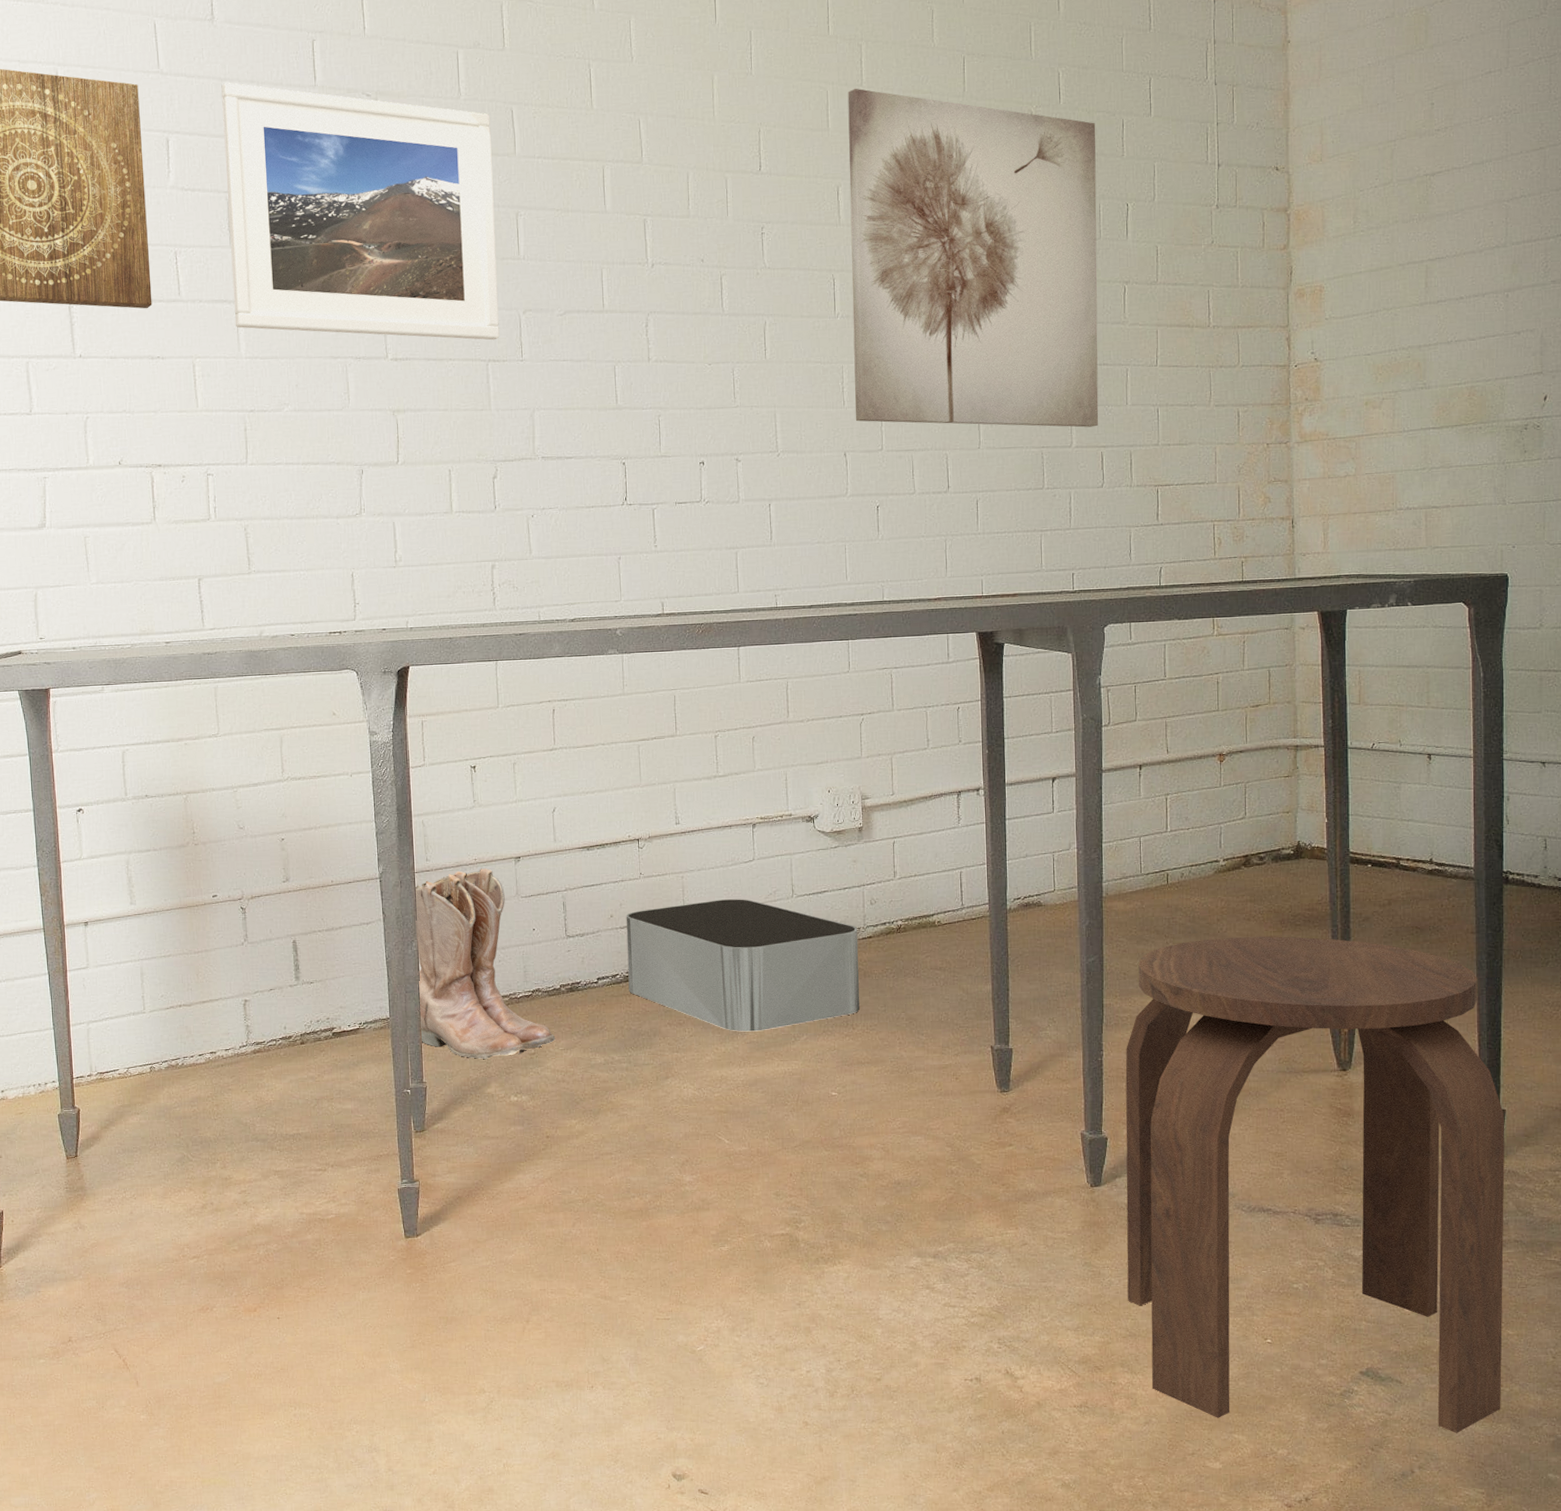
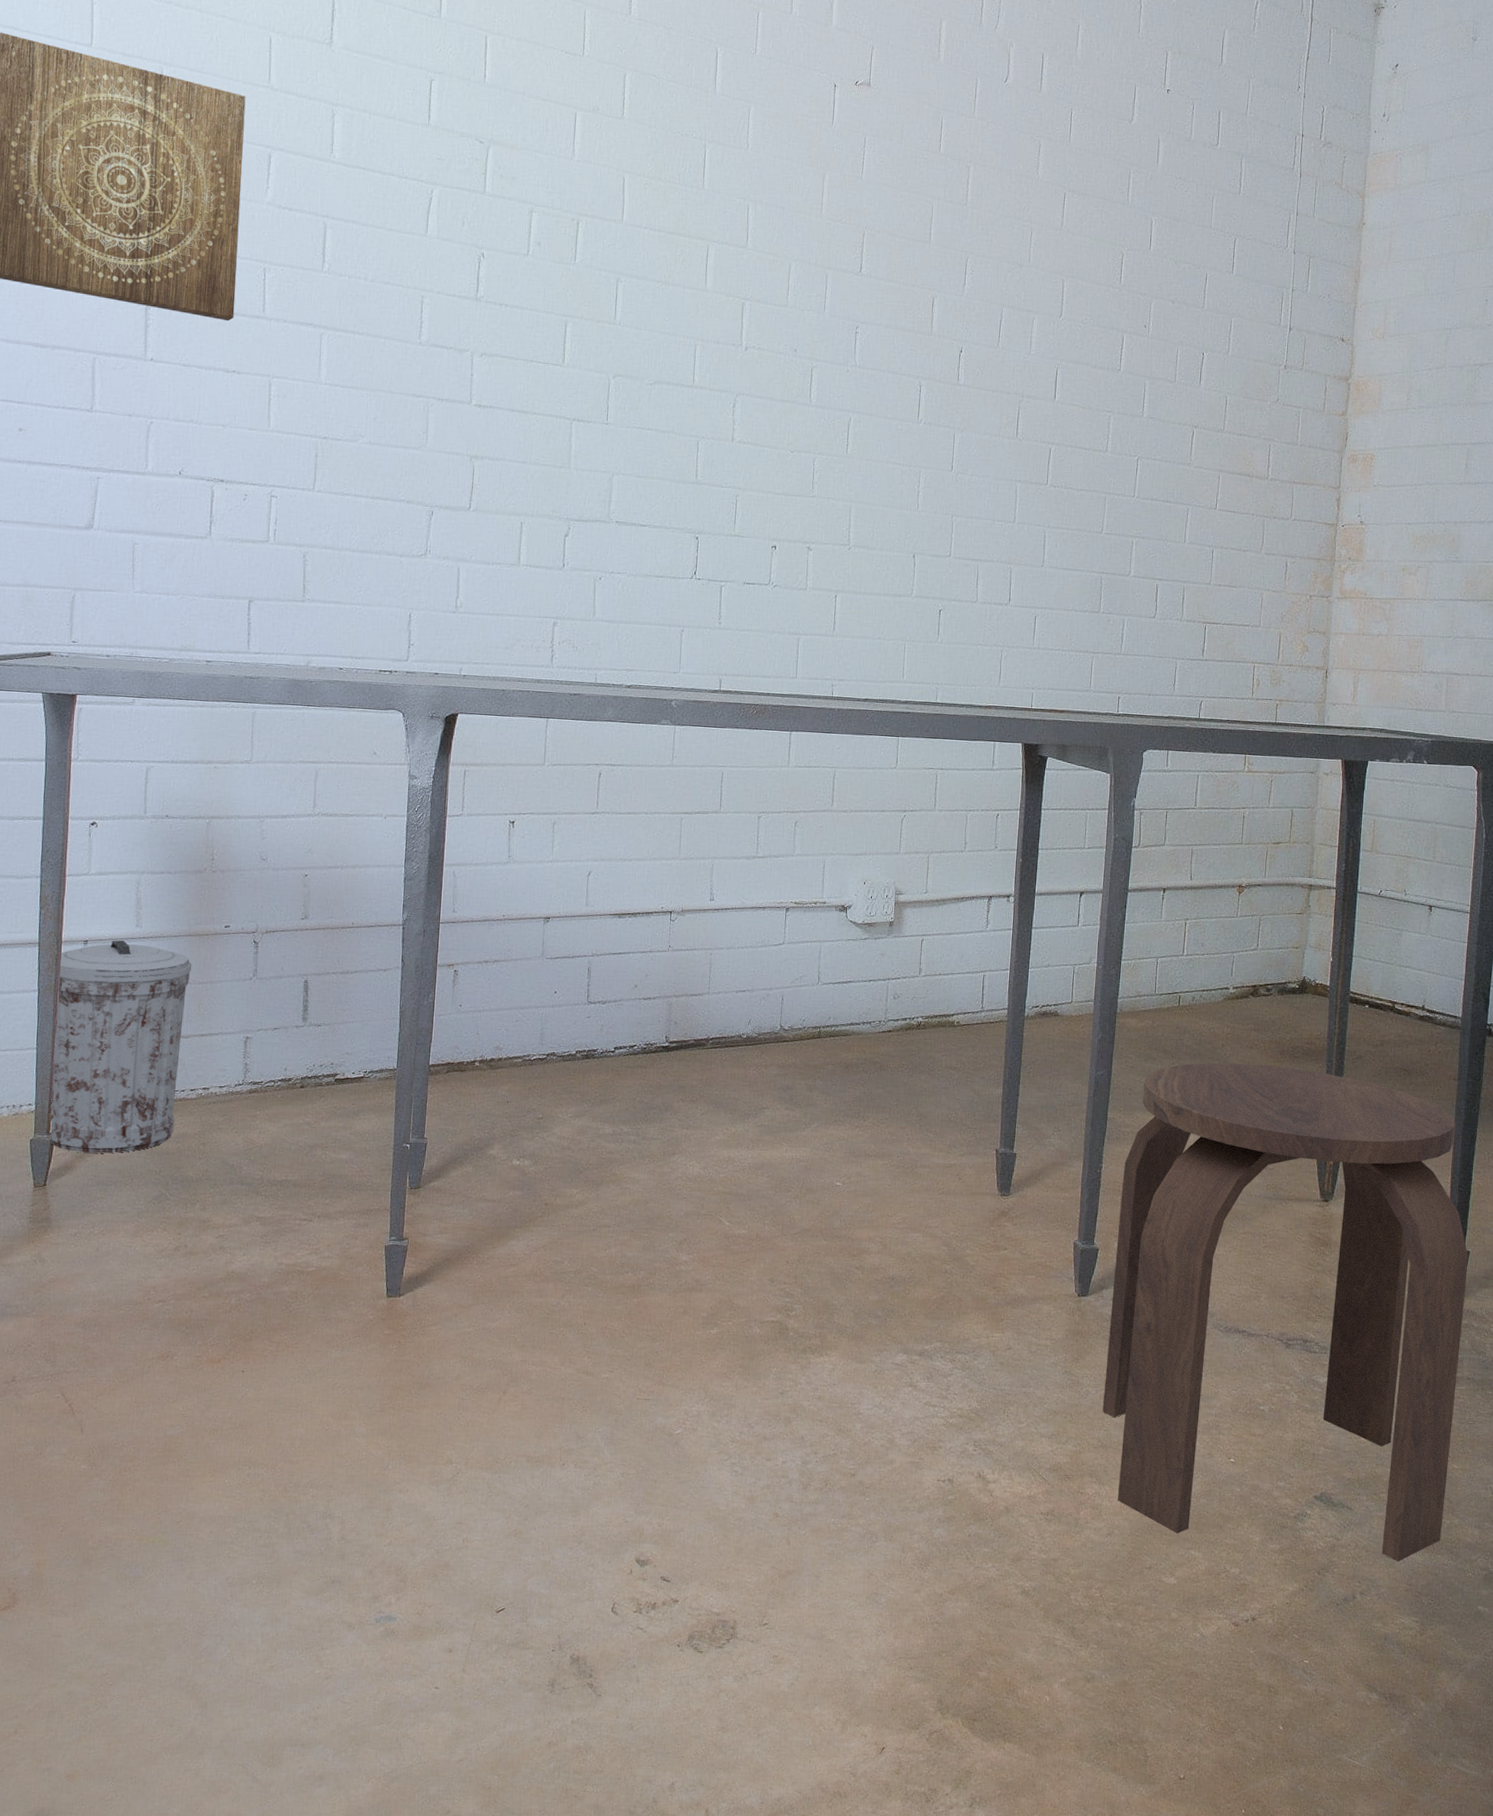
trash can: none [63,919,188,1123] -> present [49,940,191,1154]
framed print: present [221,83,500,341] -> none [318,108,601,400]
boots: present [413,868,556,1060] -> none [425,925,566,1120]
storage bin: present [626,899,860,1032] -> none [645,980,879,1115]
wall art: present [847,88,1099,428] -> none [927,206,1181,560]

